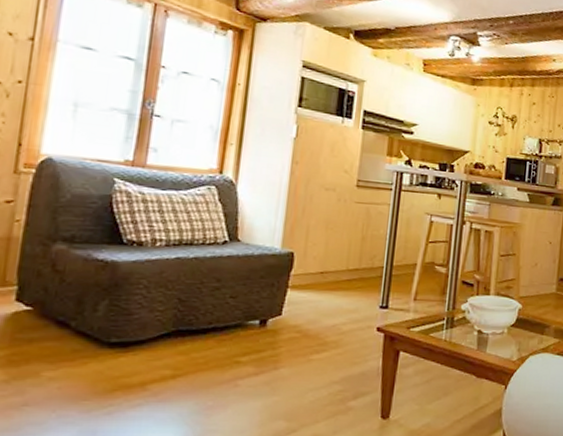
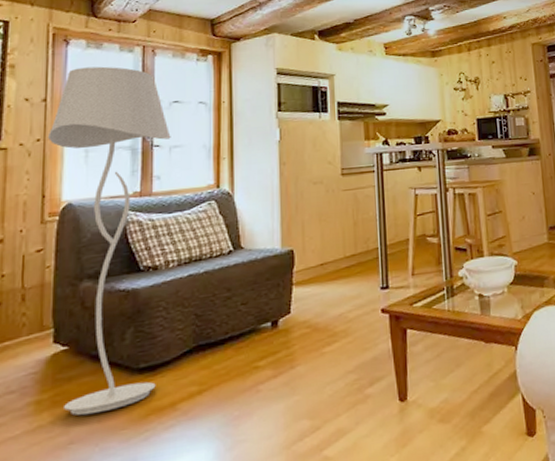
floor lamp: none [21,11,175,380] -> present [47,66,171,416]

